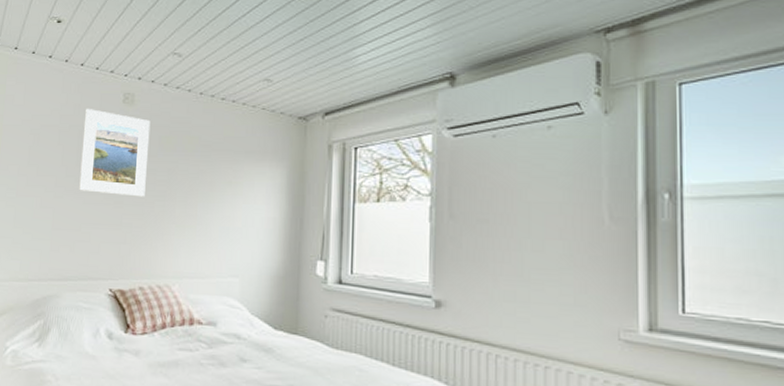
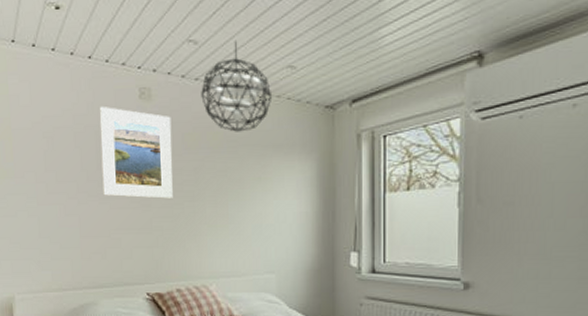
pendant light: none [180,54,247,138] -> present [201,40,271,132]

